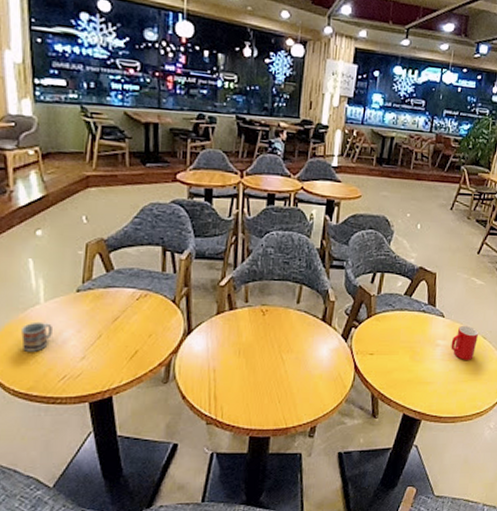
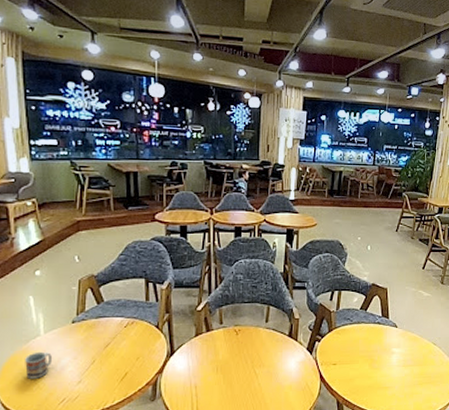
cup: present [451,325,478,360] -> none [405,333,428,365]

